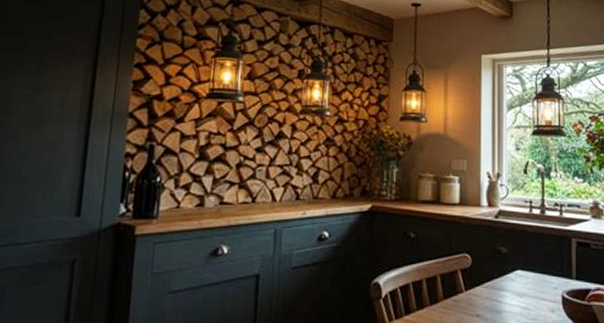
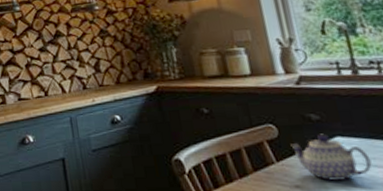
teapot: none [480,266,540,312] -> present [290,133,372,182]

